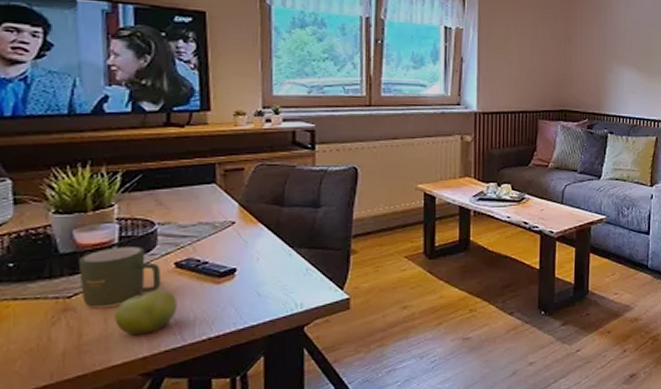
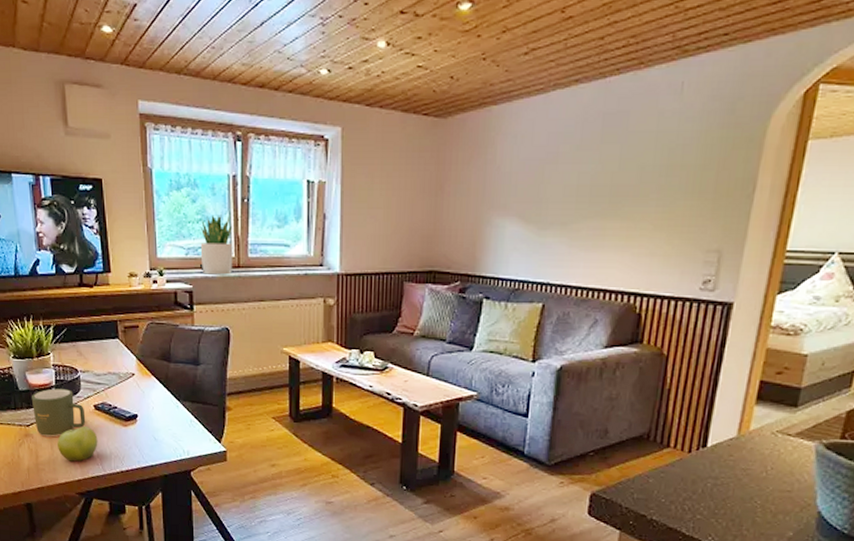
planter: none [326,51,364,114] -> present [200,212,233,275]

